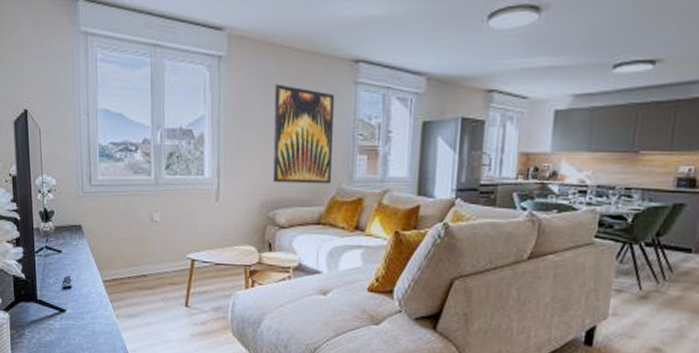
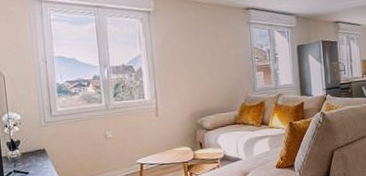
wall art: present [272,84,335,184] -> none [191,28,241,98]

